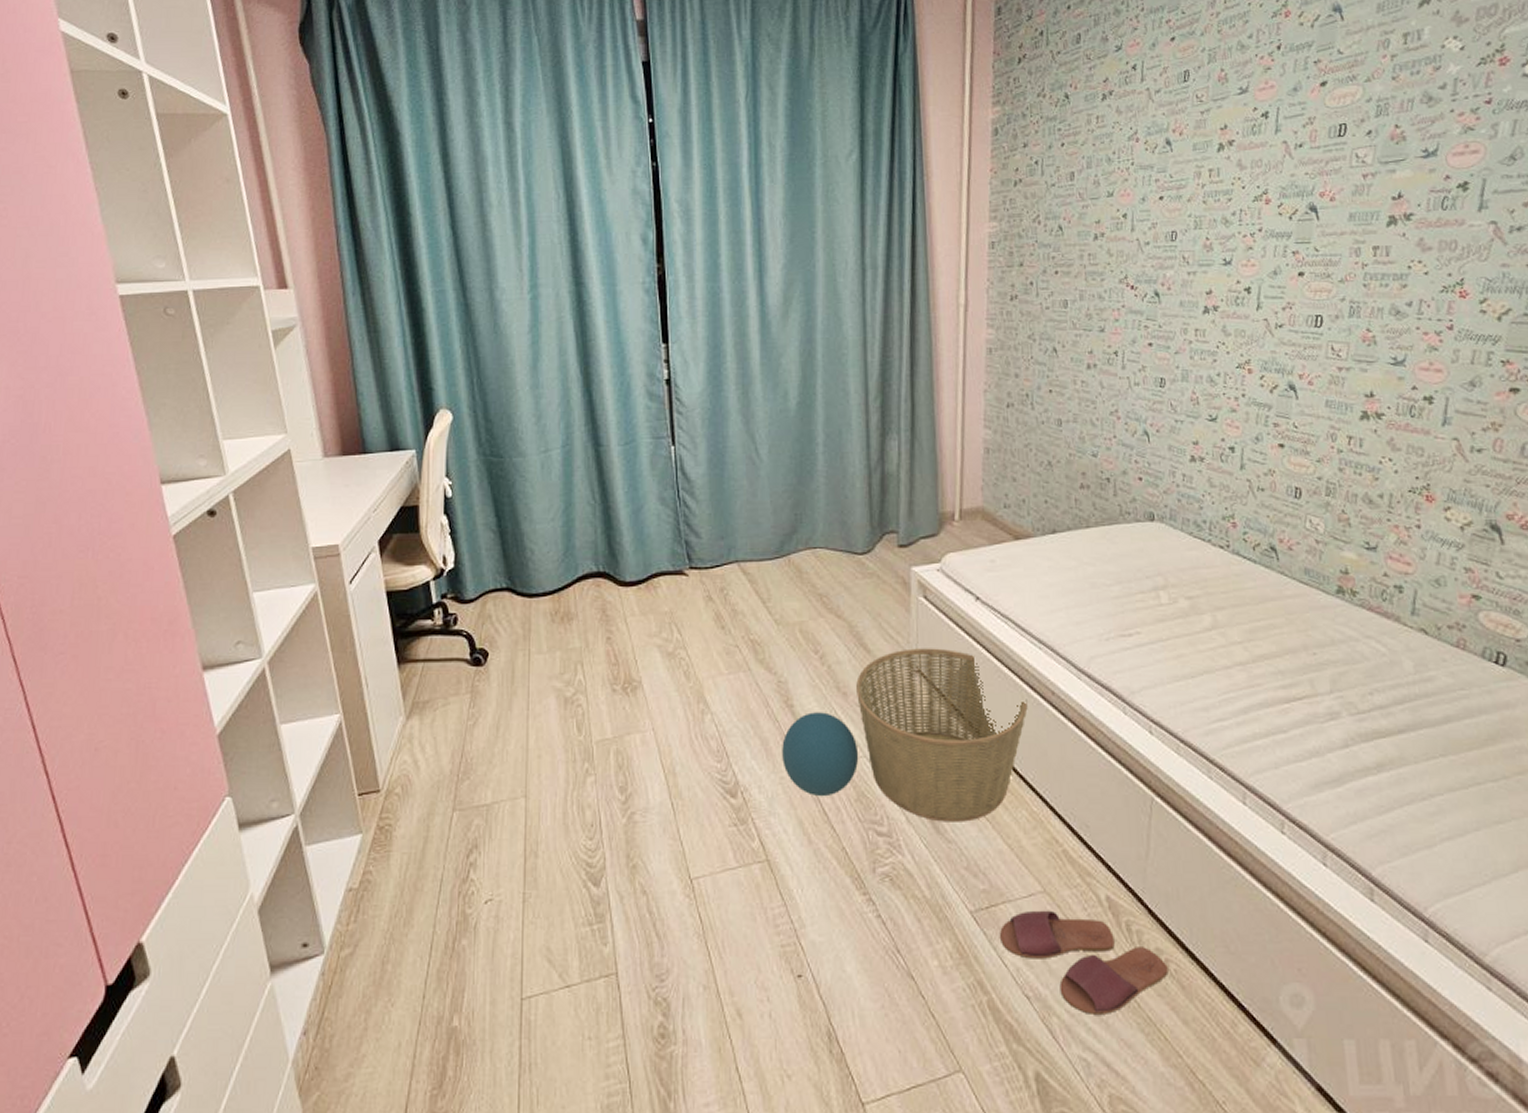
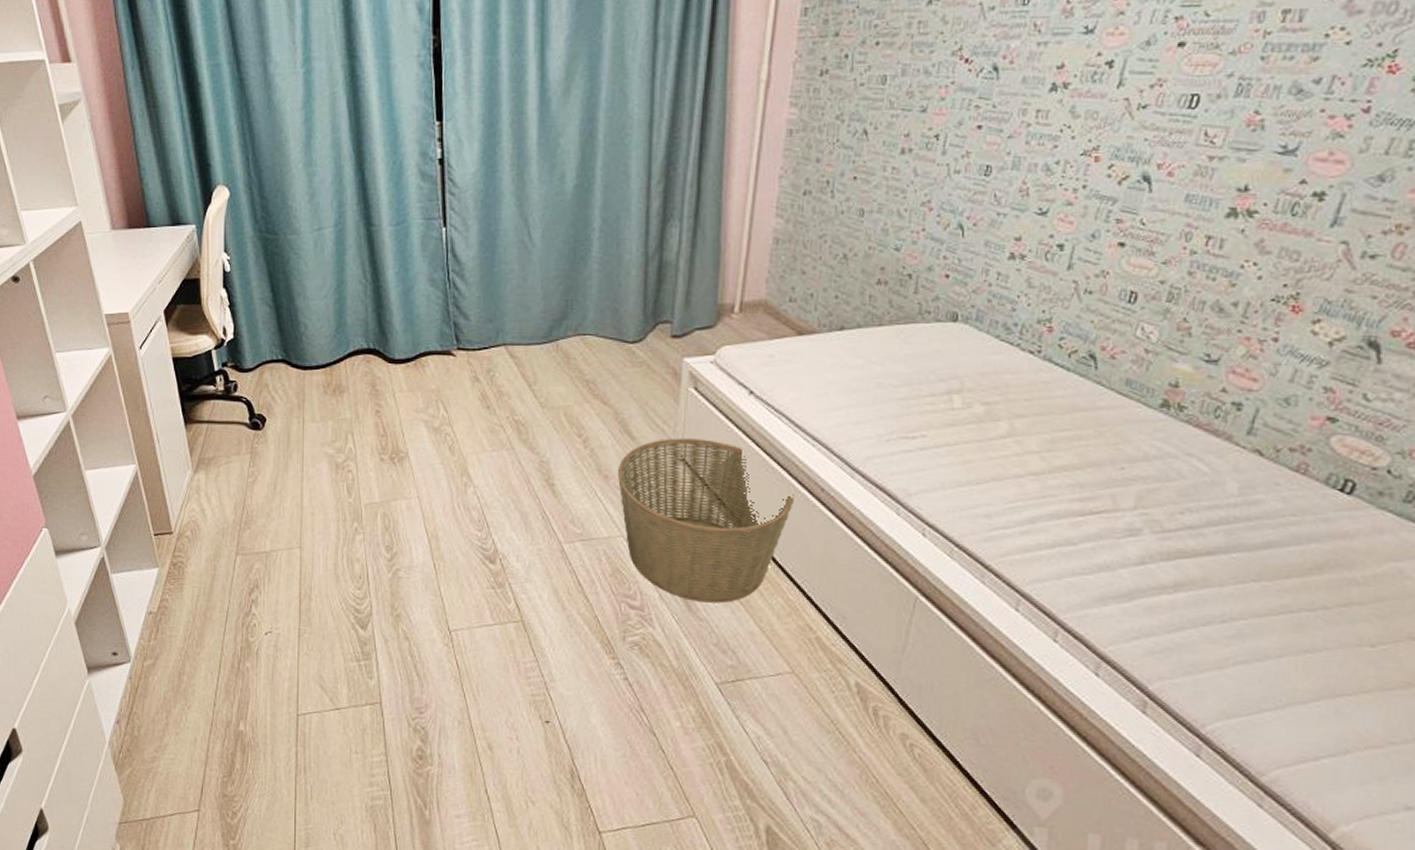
ball: present [782,712,859,797] -> none [541,492,617,570]
slippers: present [1000,910,1168,1014] -> none [744,688,912,785]

